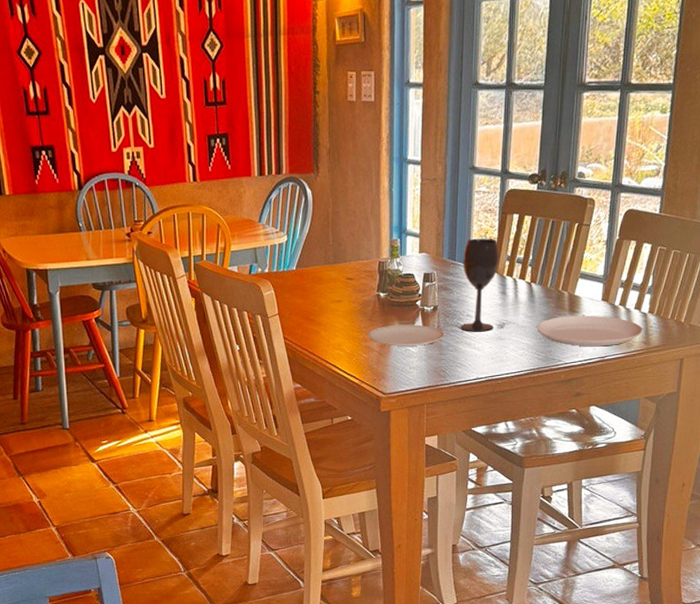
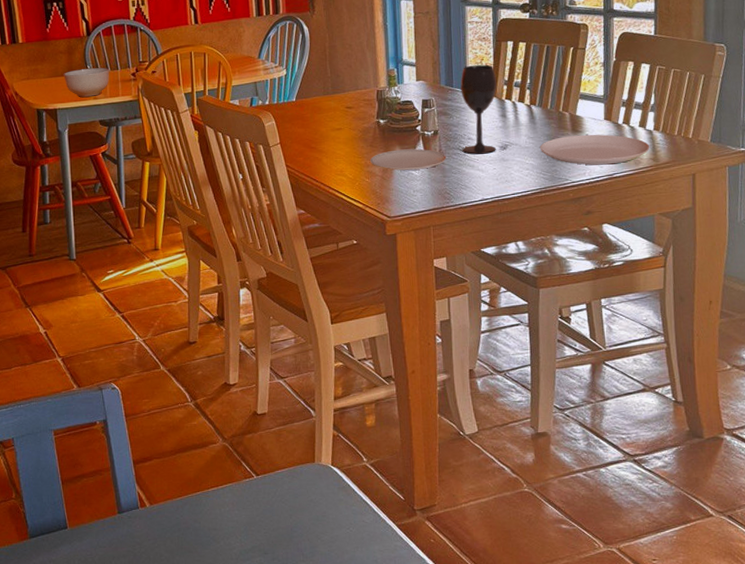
bowl: none [53,225,103,257] -> present [63,67,110,97]

